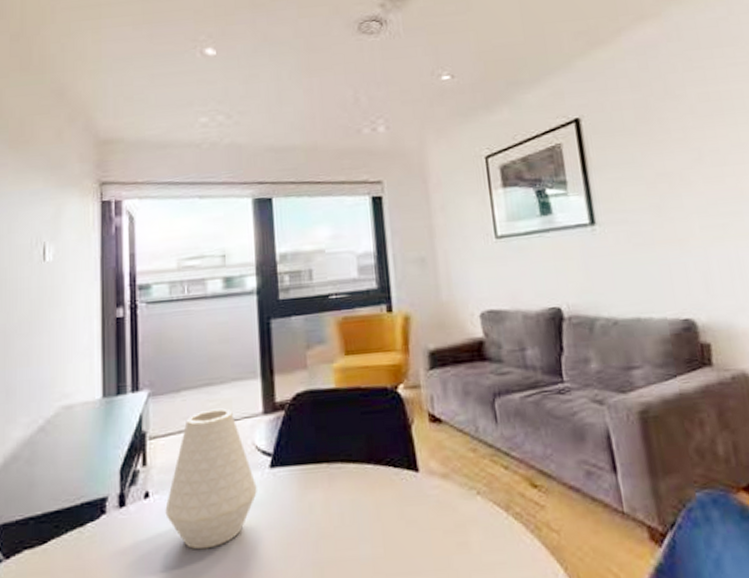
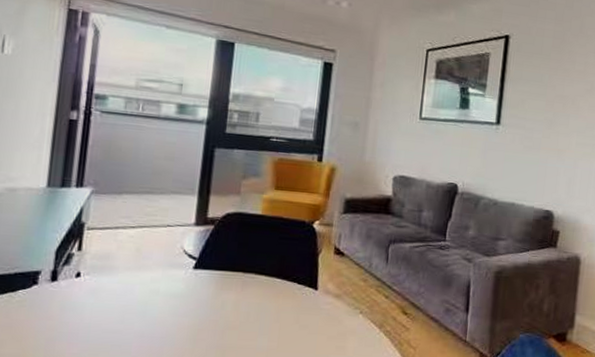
vase: present [165,408,257,550] -> none [93,213,179,325]

